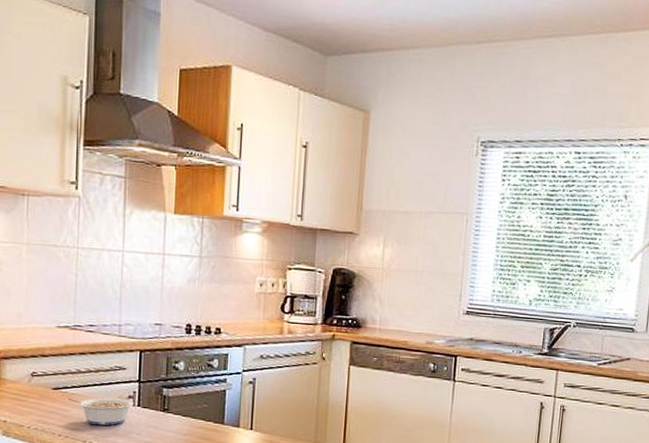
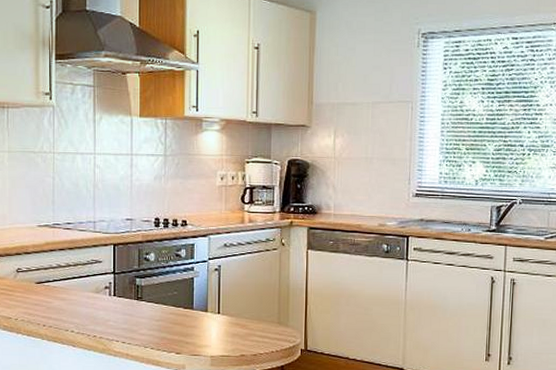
legume: present [67,397,133,426] -> none [49,289,110,315]

